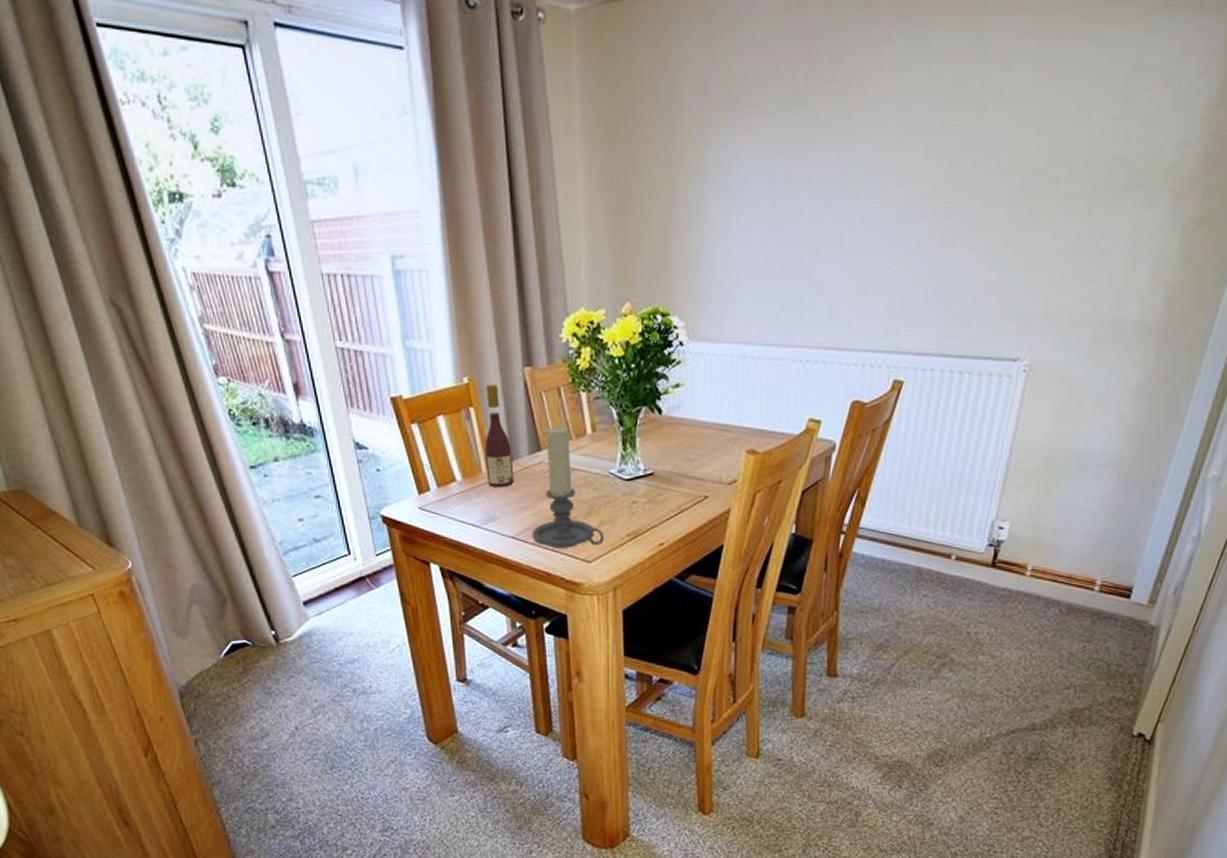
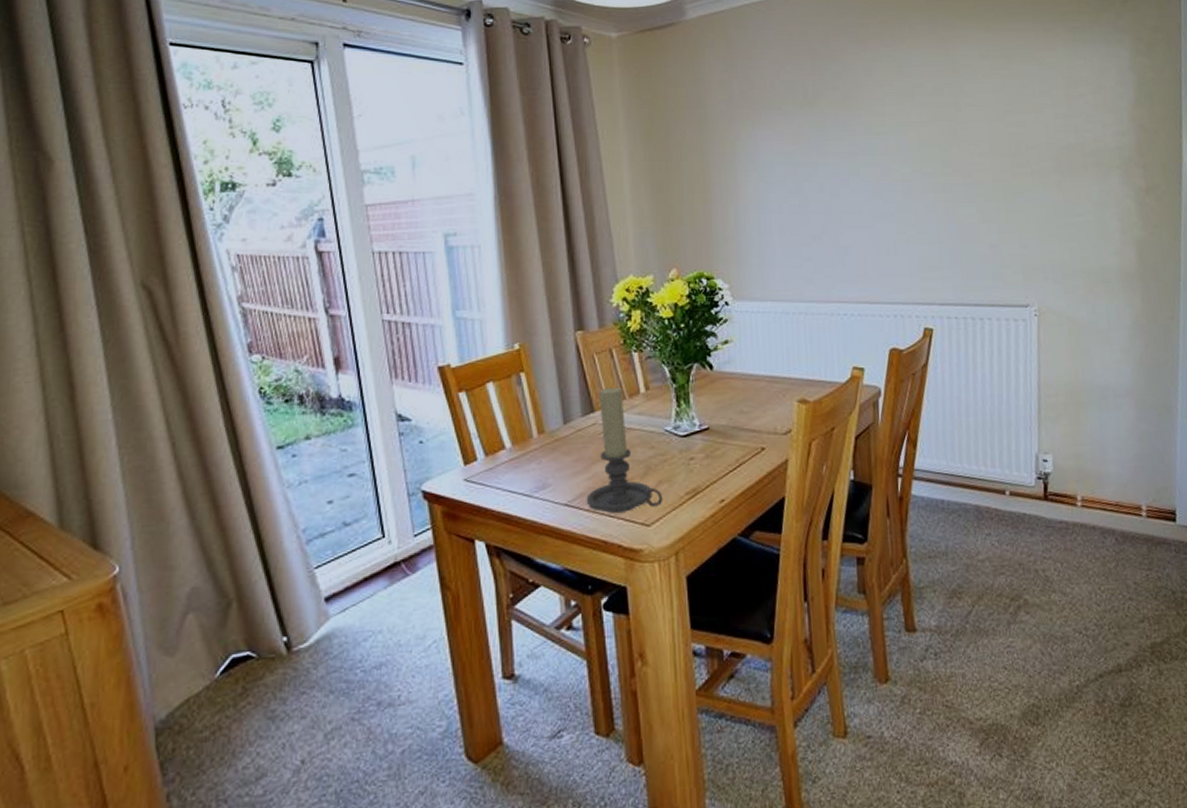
wine bottle: present [484,385,514,488] -> none [536,349,567,453]

